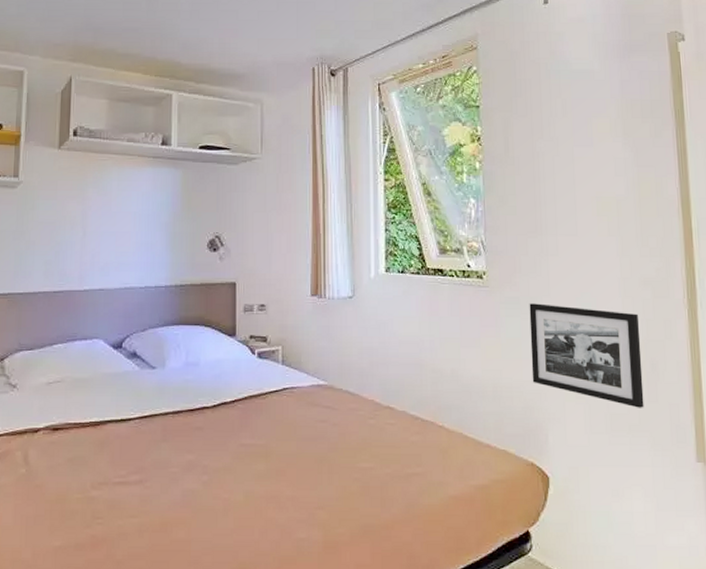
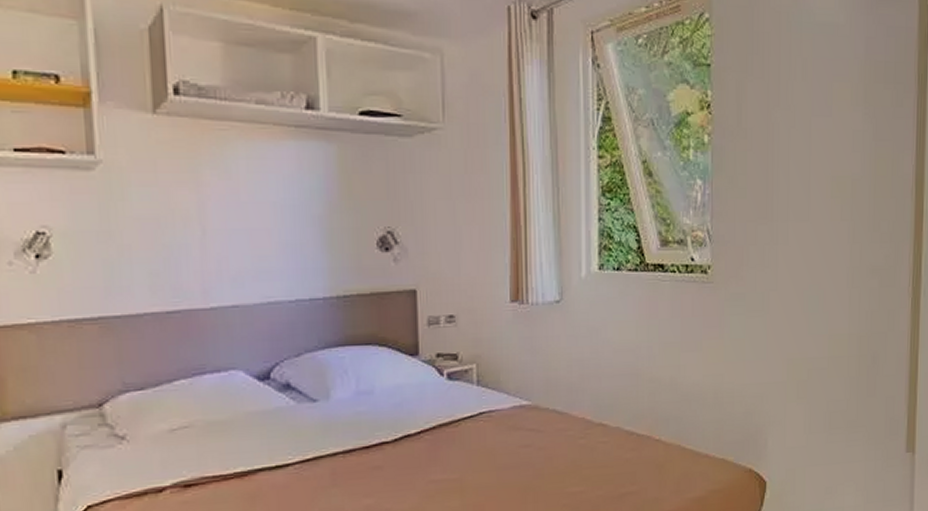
picture frame: present [529,303,644,408] -> none [754,299,864,404]

